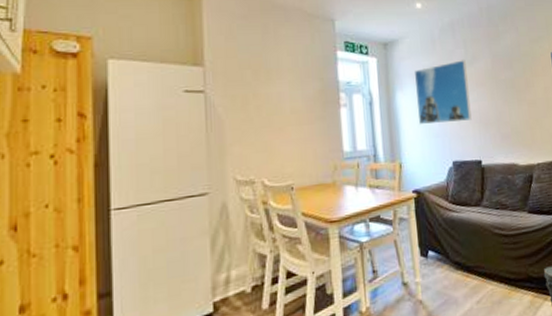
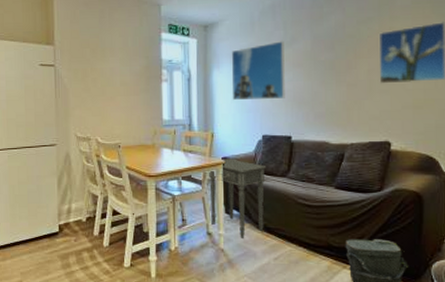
side table: none [400,191,463,284] -> present [209,159,267,238]

